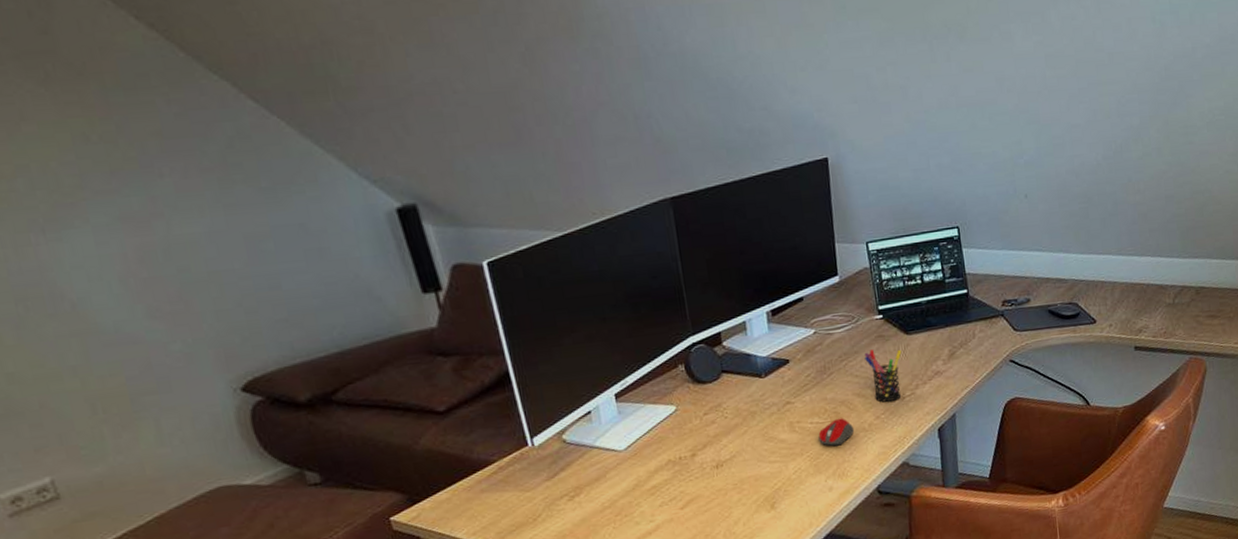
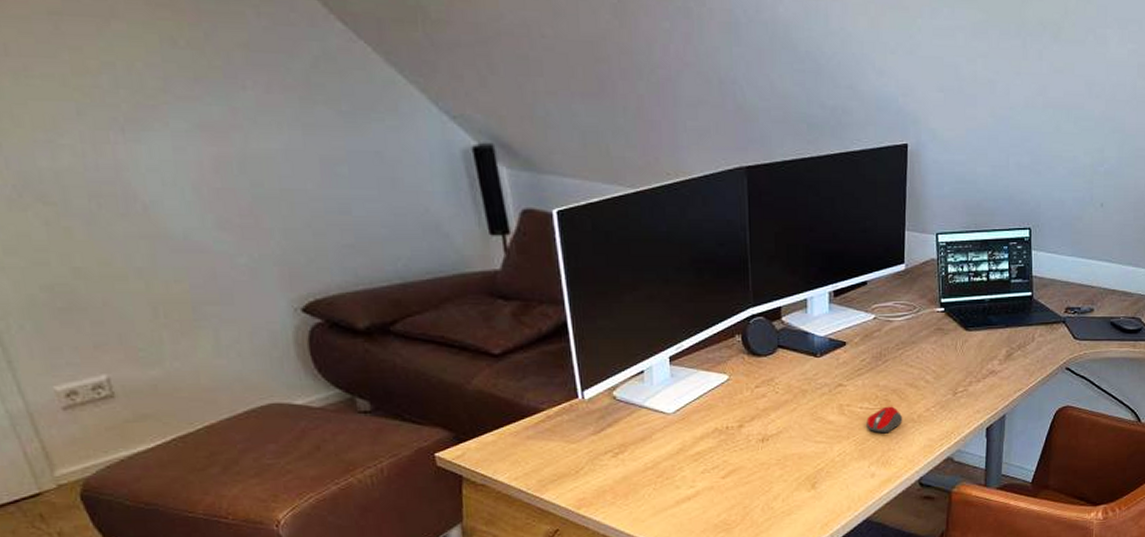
pen holder: present [864,349,902,402] -> none [922,342,959,395]

